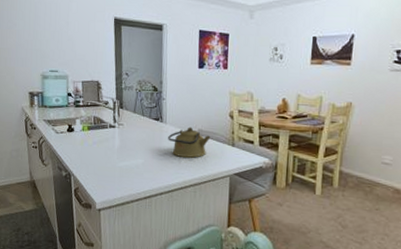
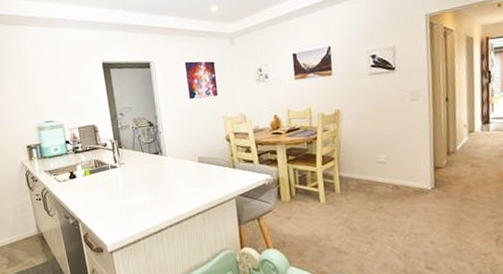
kettle: present [168,127,211,158] -> none [170,155,211,187]

